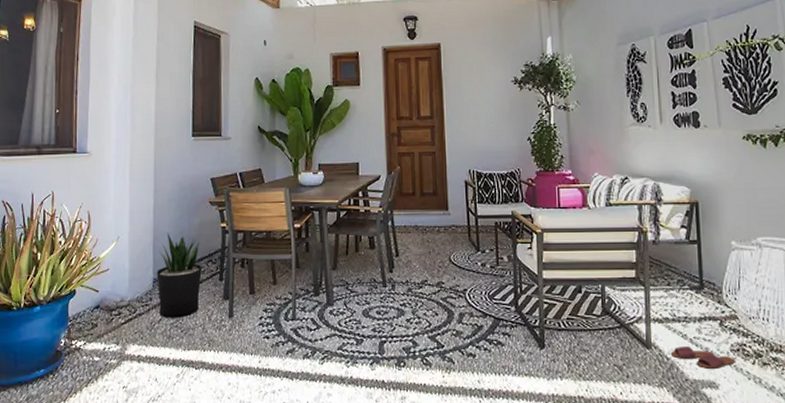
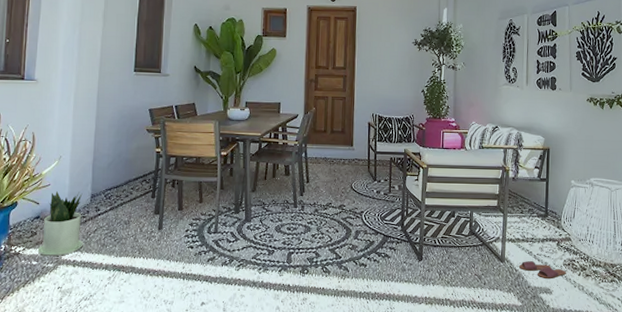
planter: none [99,276,148,352] -> present [37,191,83,257]
planter: present [156,233,202,318] -> none [94,155,137,229]

